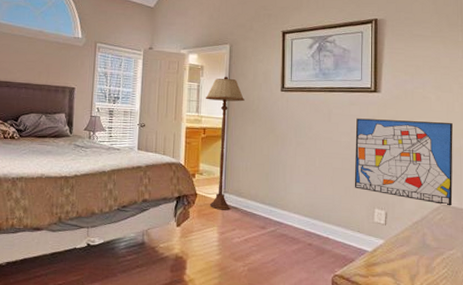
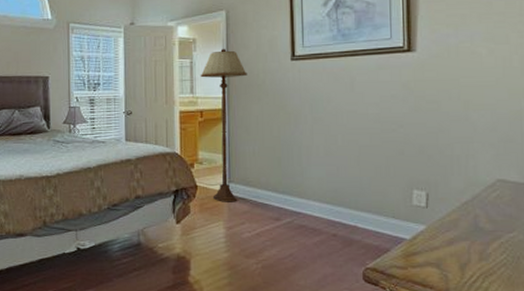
wall art: present [354,118,453,206] -> none [385,81,512,181]

